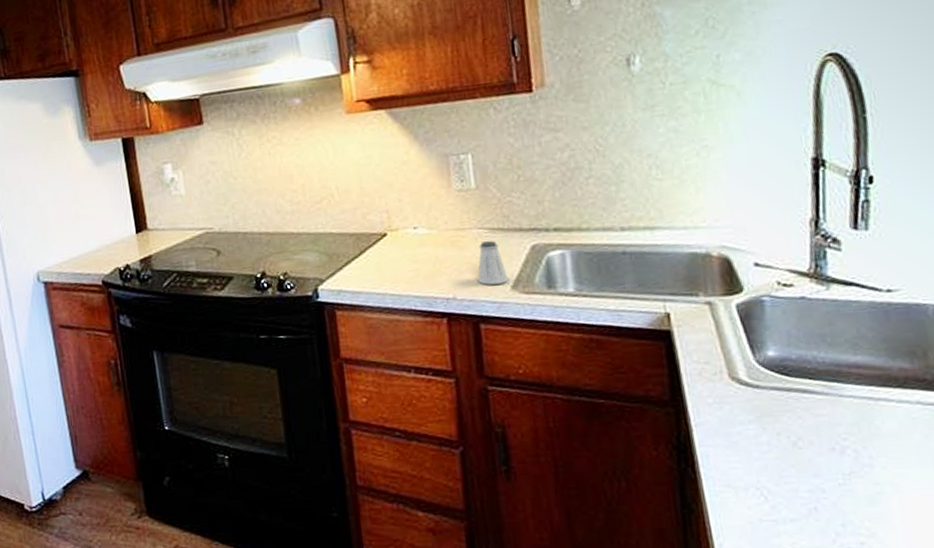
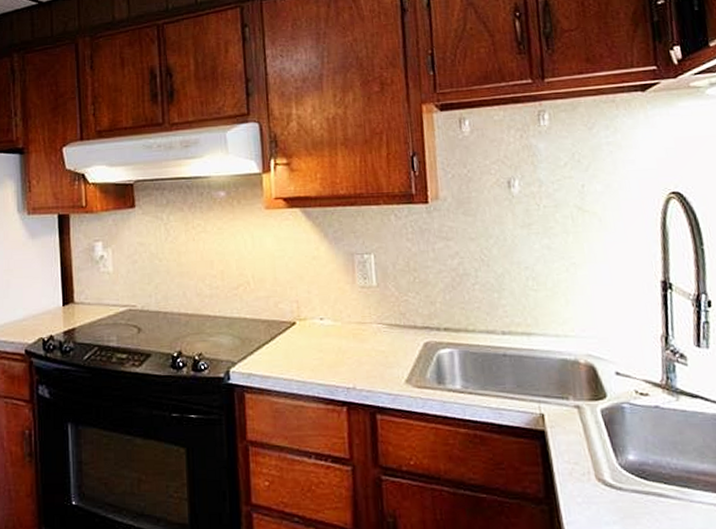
saltshaker: present [477,241,508,285] -> none [375,336,403,377]

